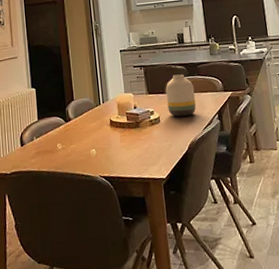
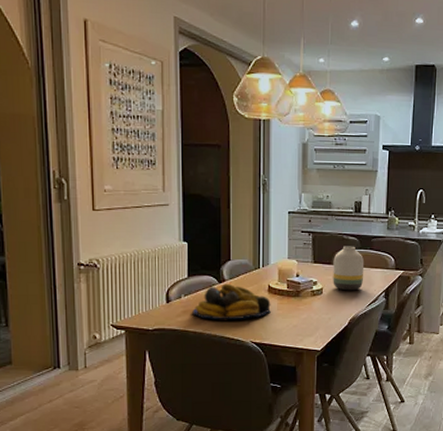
fruit bowl: none [44,122,115,158] -> present [192,283,271,319]

